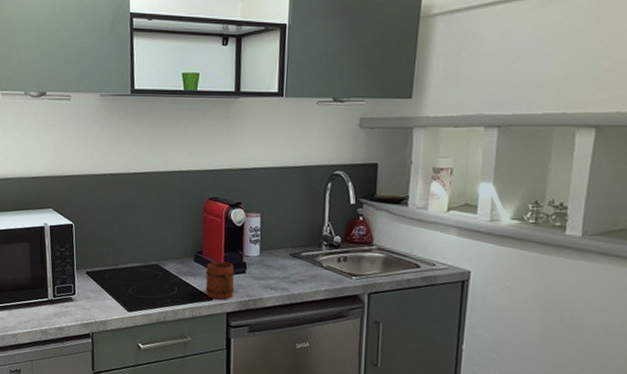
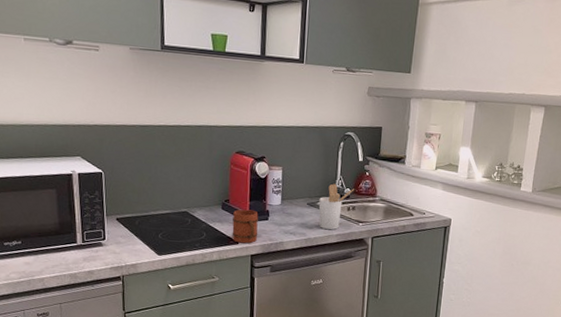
utensil holder: none [303,231,345,284] -> present [318,183,354,230]

